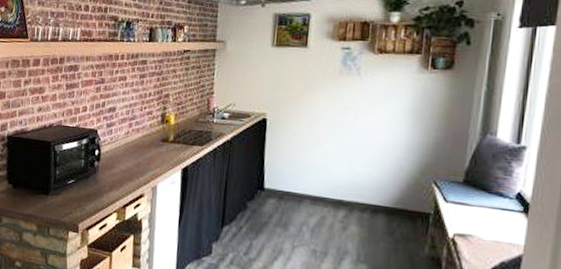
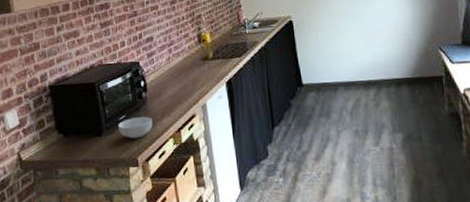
cereal bowl: none [65,184,100,206] -> present [118,116,153,139]

